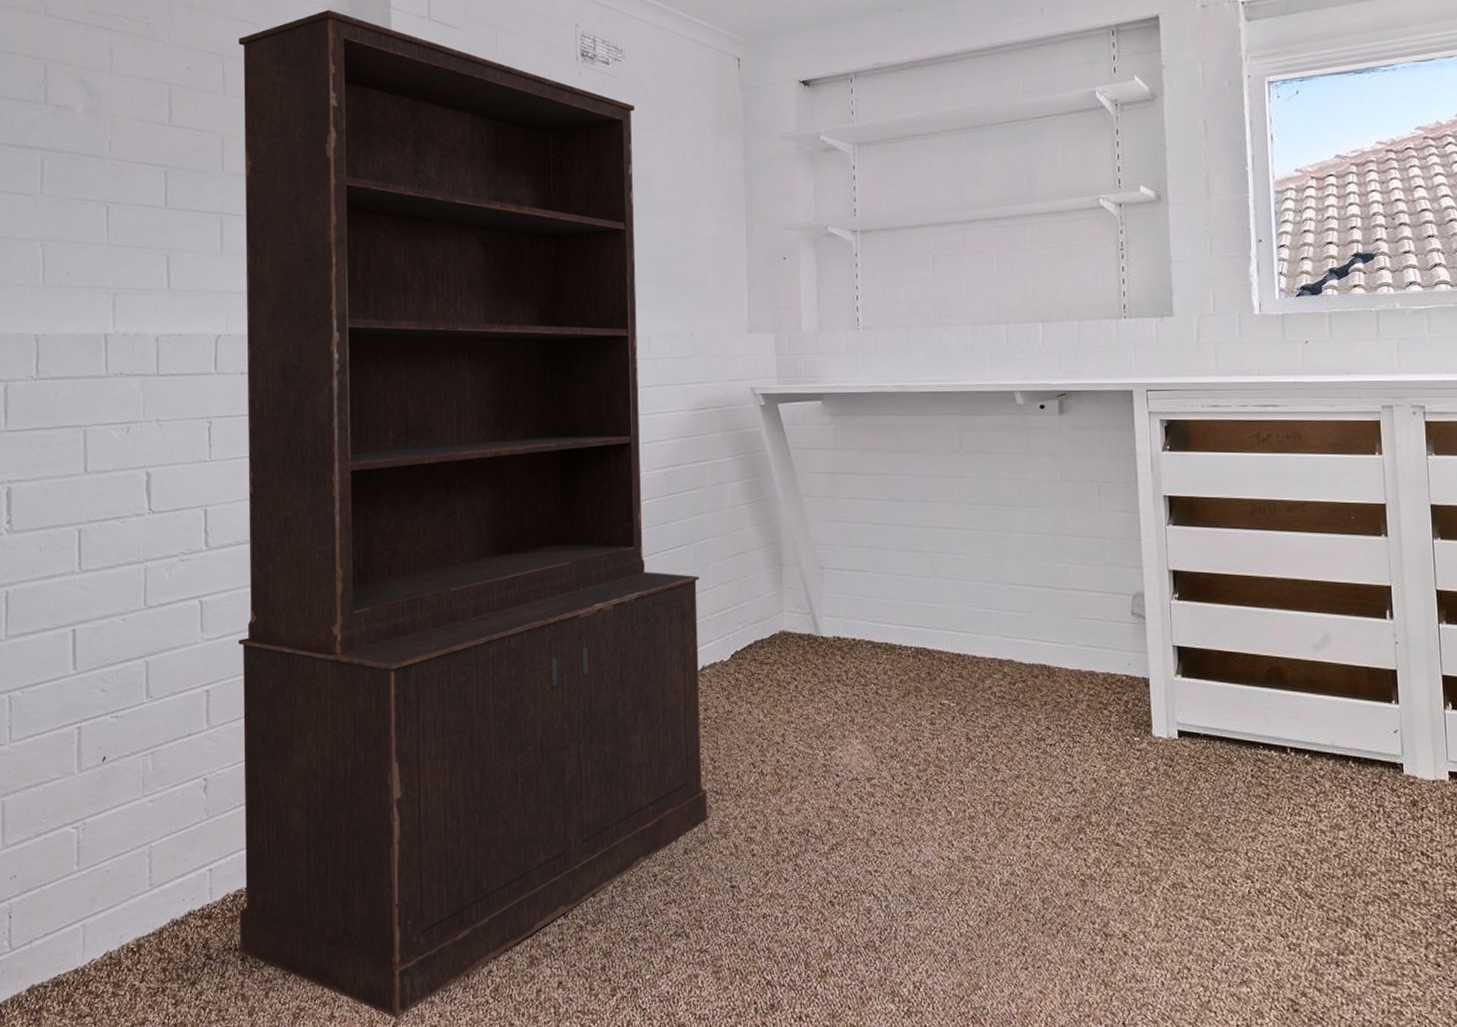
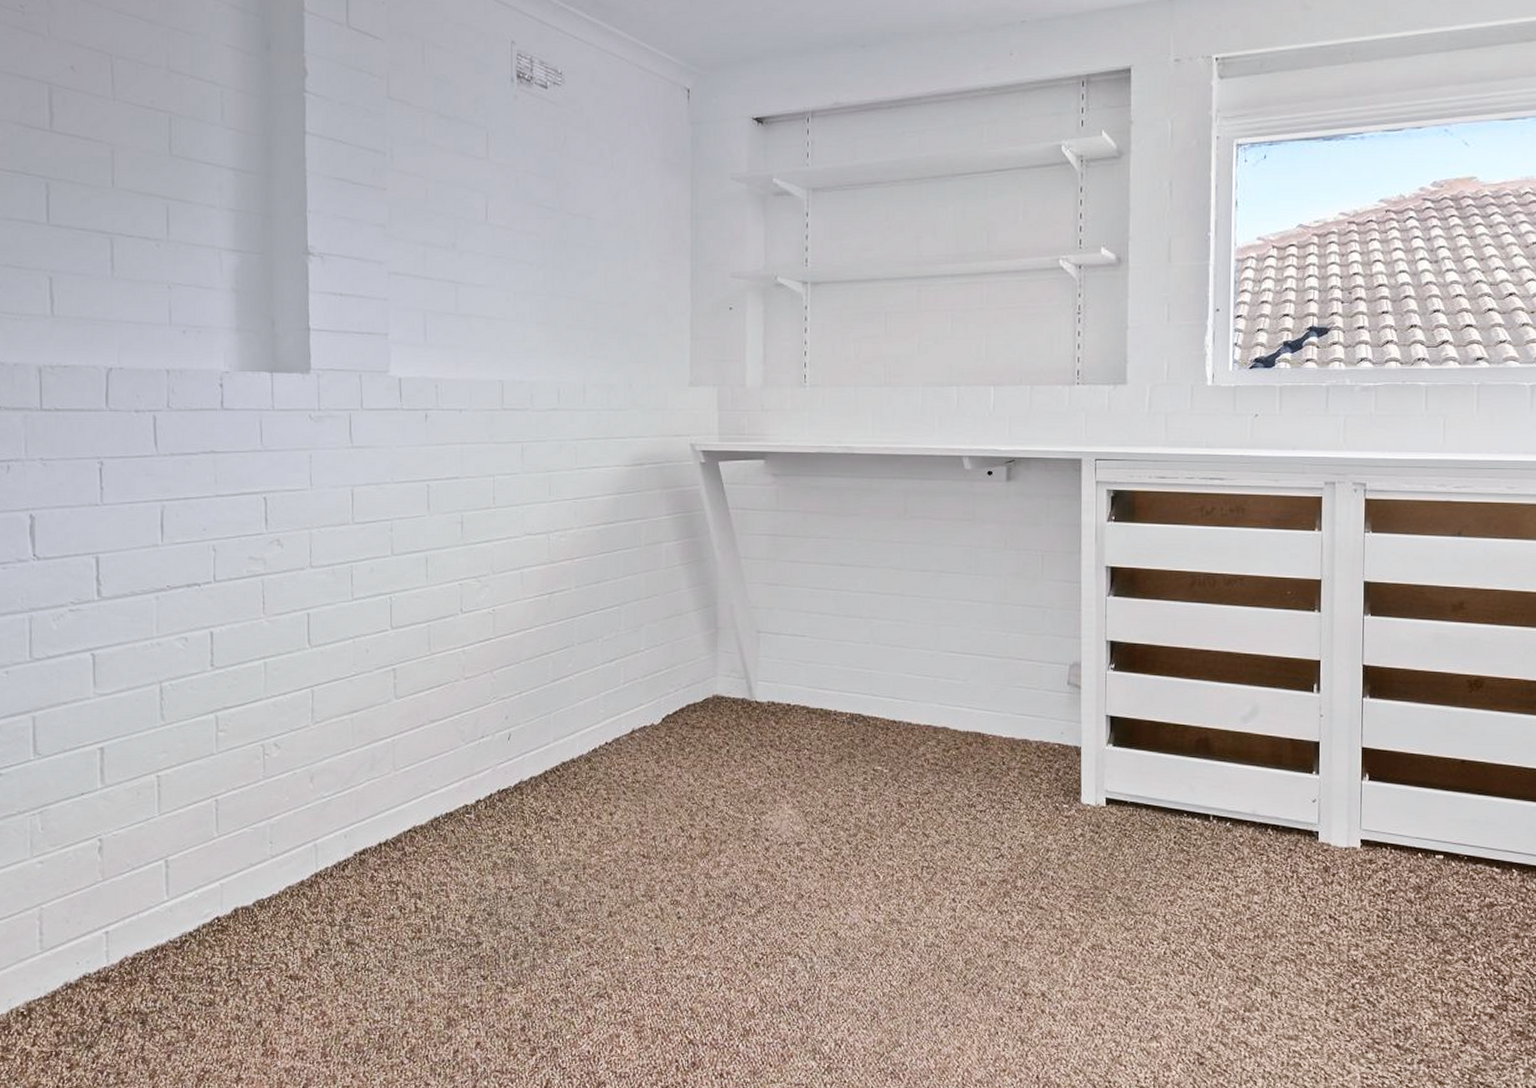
bookcase: present [238,10,708,1019] -> none [130,9,634,1080]

